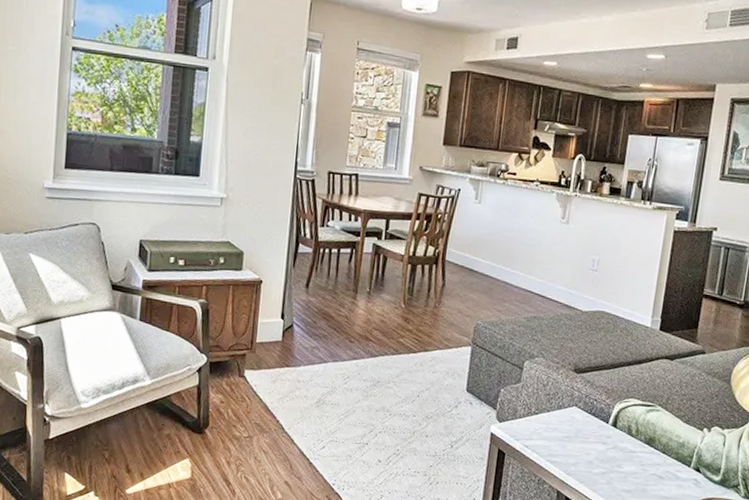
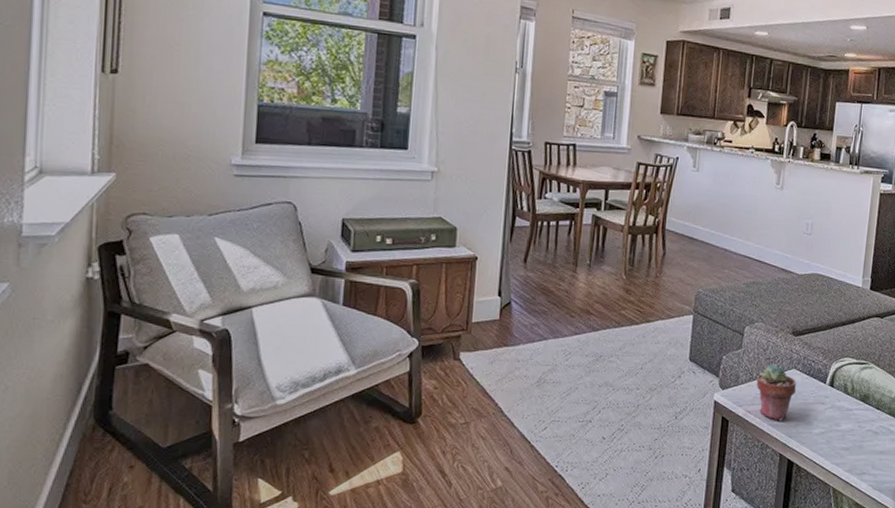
potted succulent: none [534,399,577,458] -> present [756,363,797,421]

